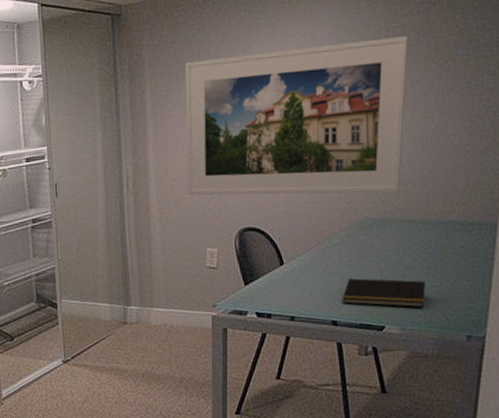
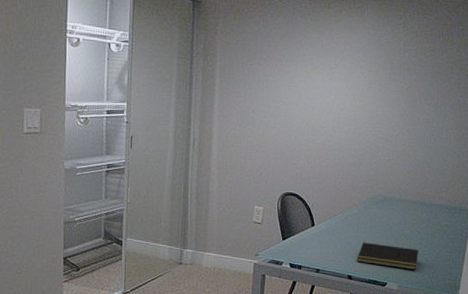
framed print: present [184,36,409,196] -> none [242,50,420,178]

